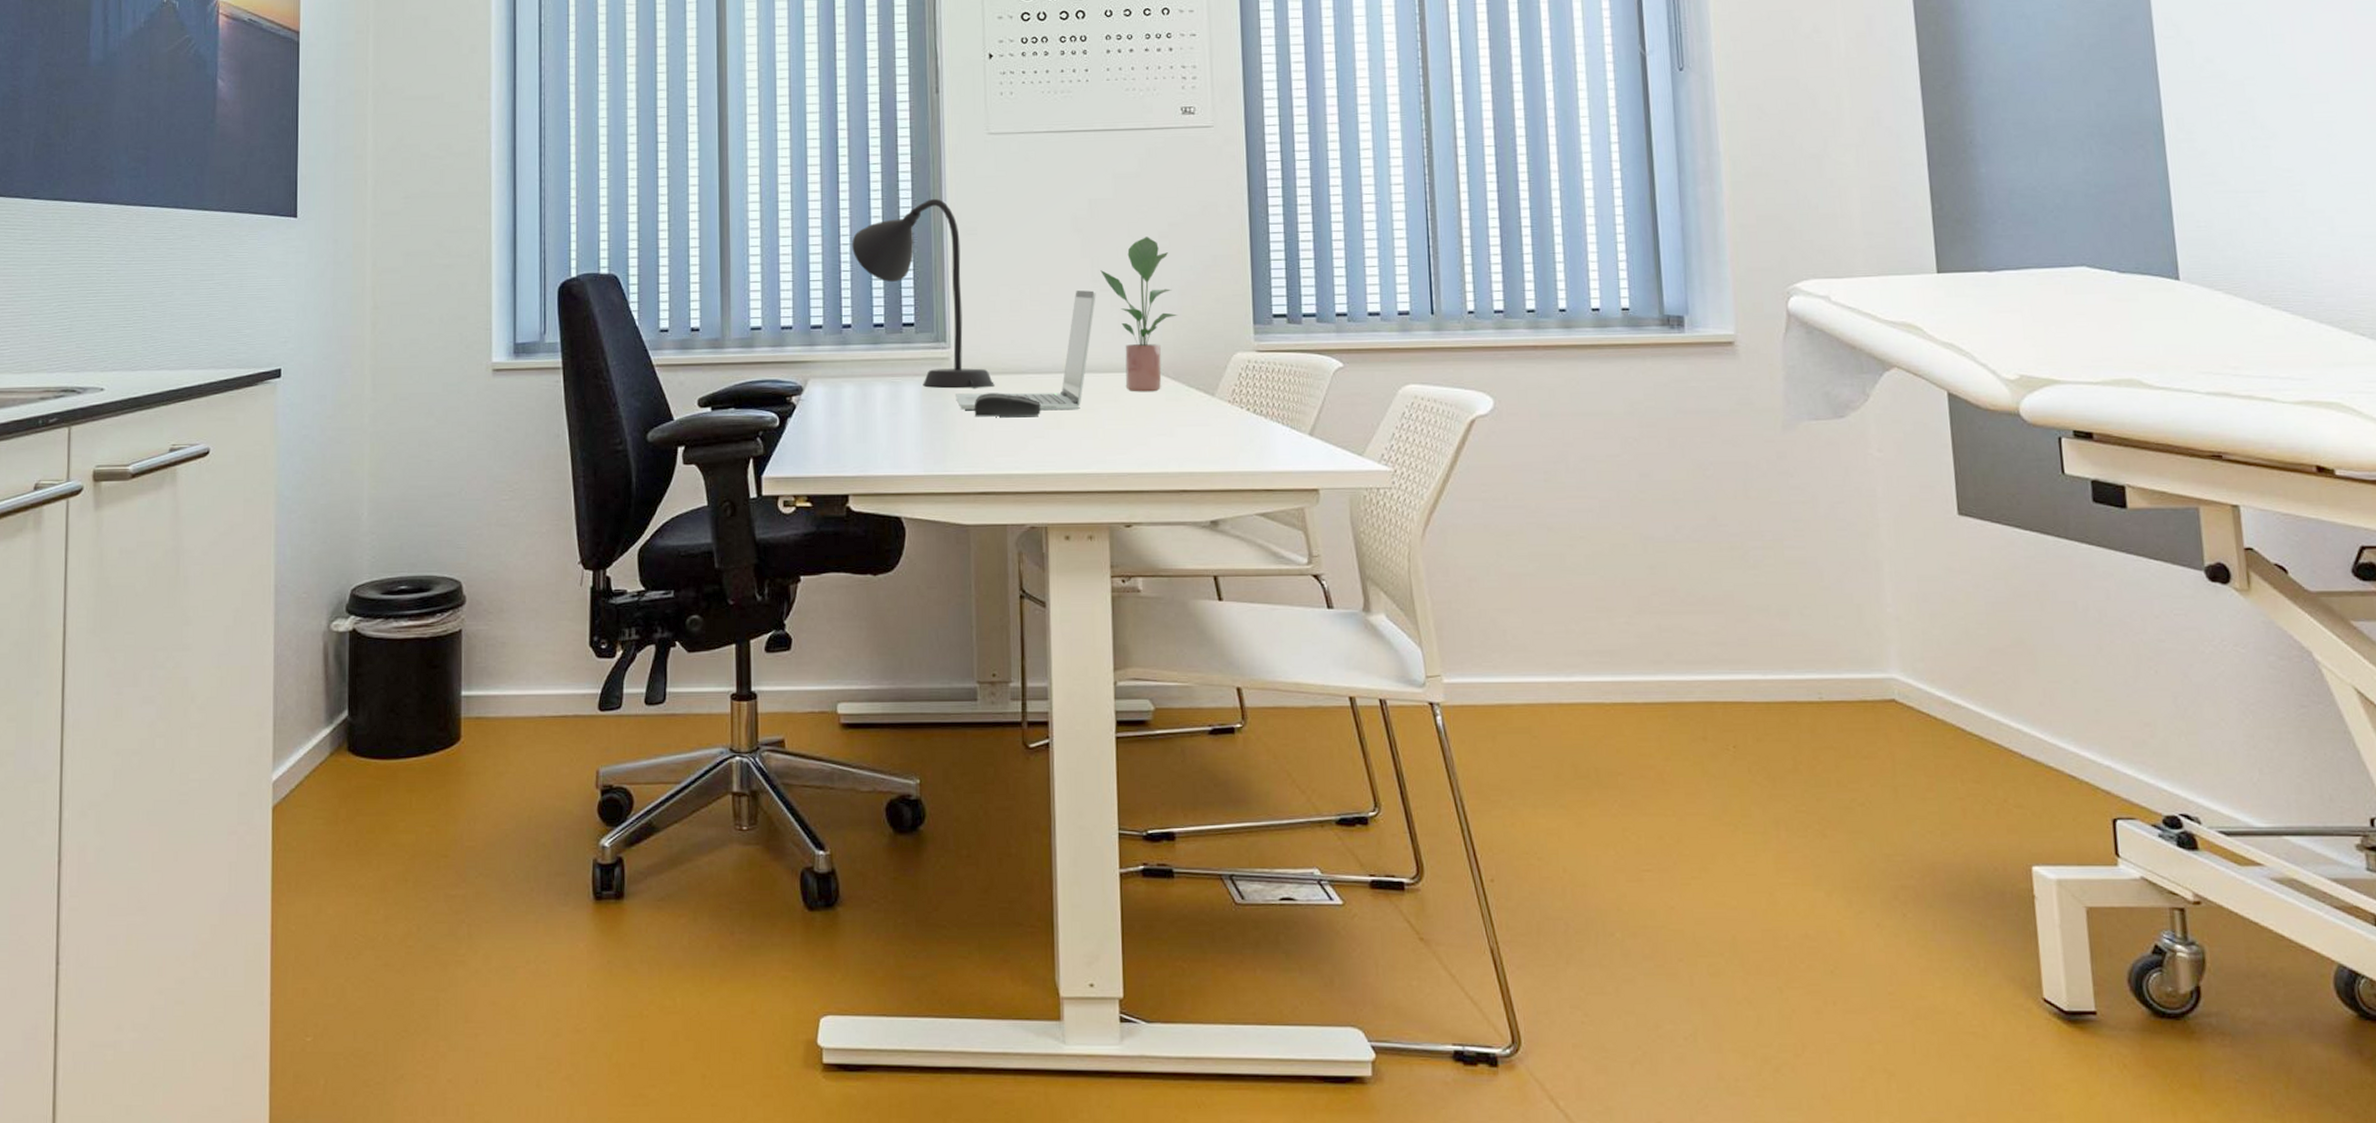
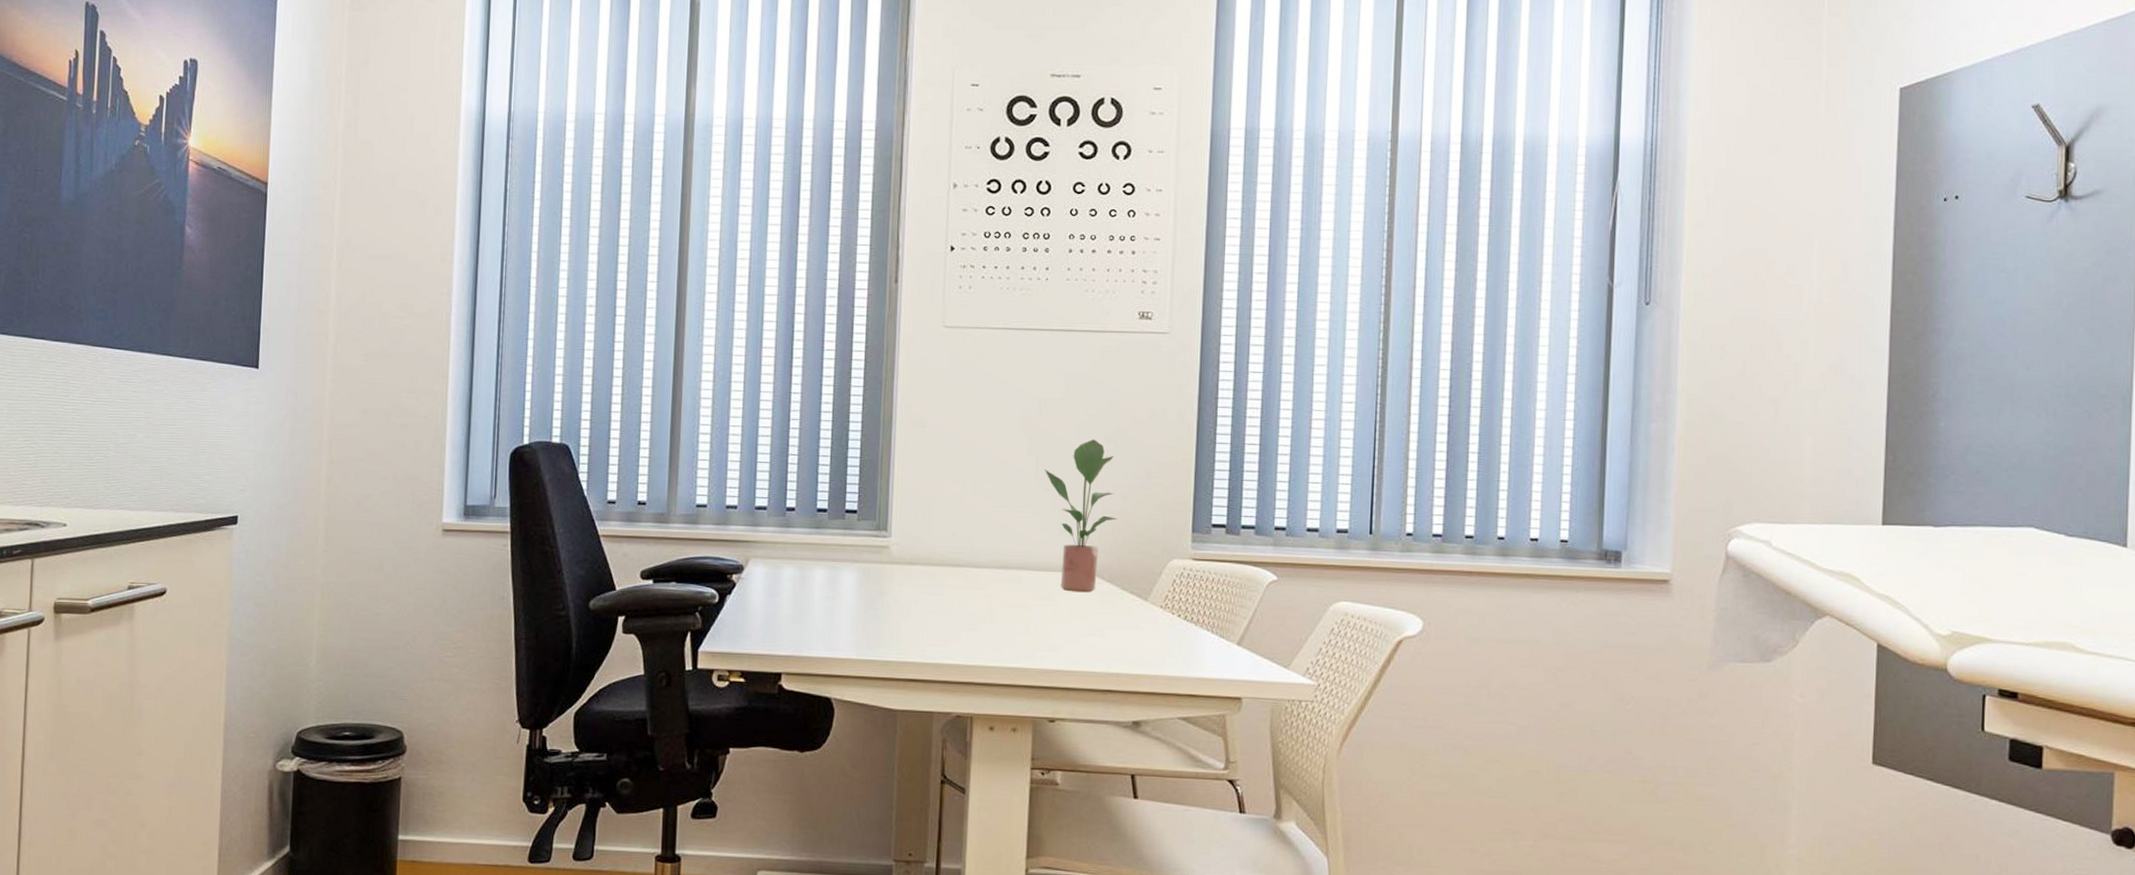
desk lamp: present [852,198,995,390] -> none [801,388,932,579]
laptop: present [955,290,1096,410] -> none [892,488,1039,605]
computer mouse: present [974,393,1041,417] -> none [909,583,976,609]

